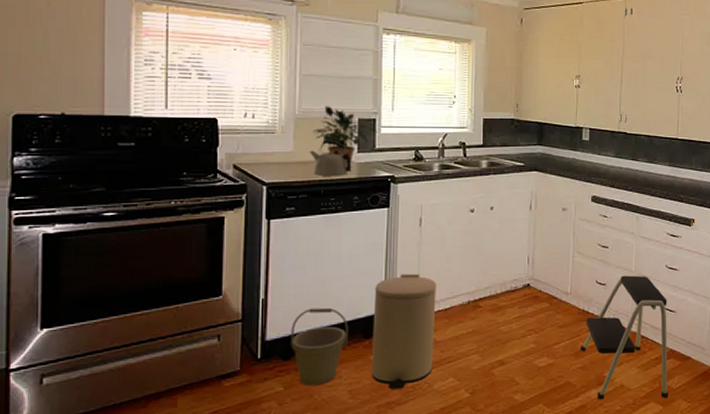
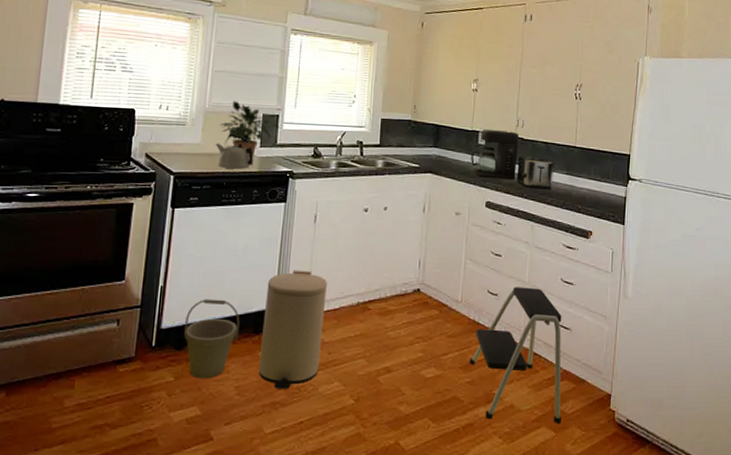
coffee maker: none [576,125,623,175] -> present [471,129,520,181]
toaster: none [621,150,657,182] -> present [517,156,555,190]

